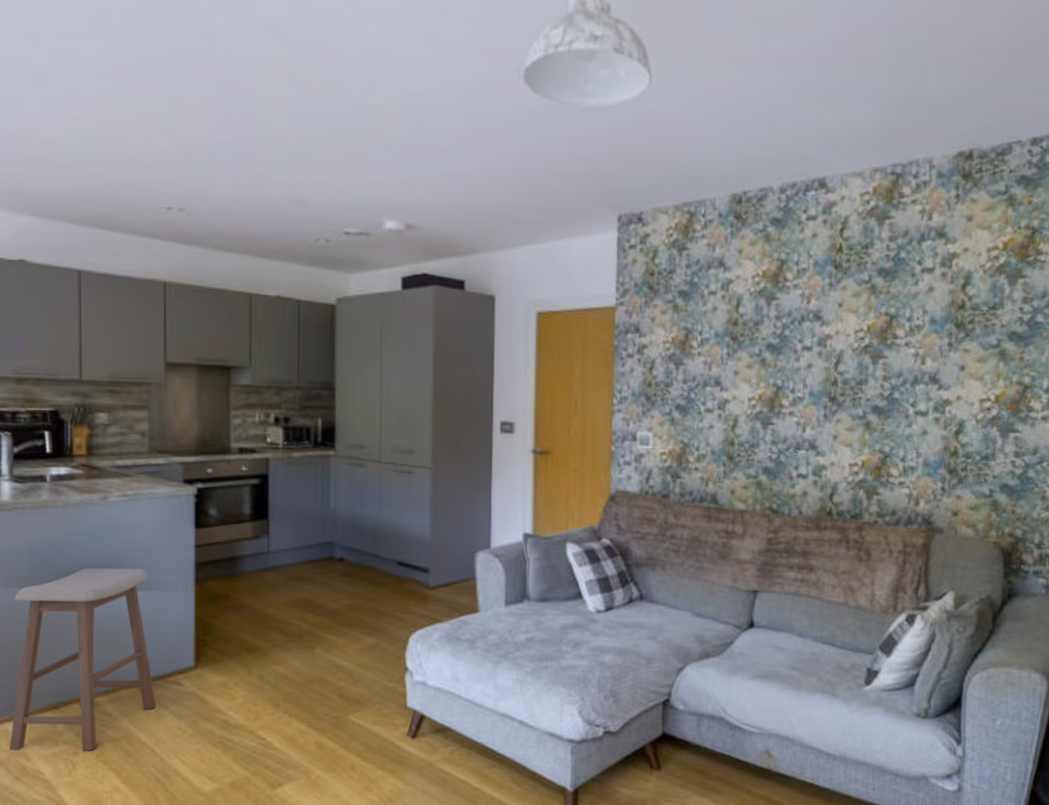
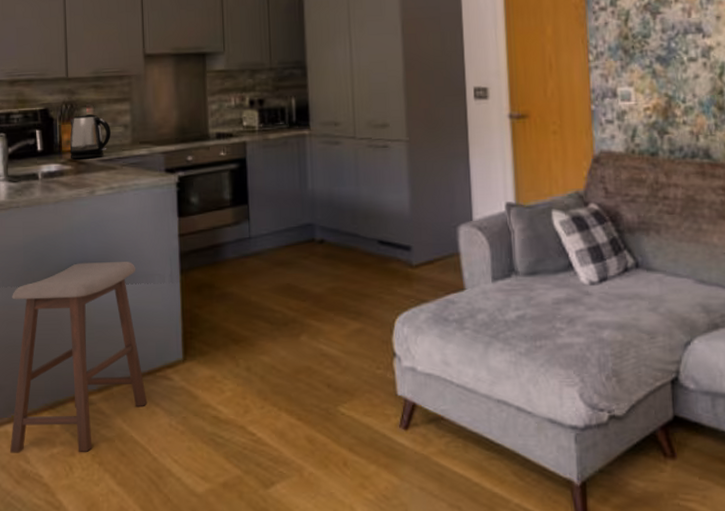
kettle: none [81,418,127,464] -> present [69,113,111,160]

